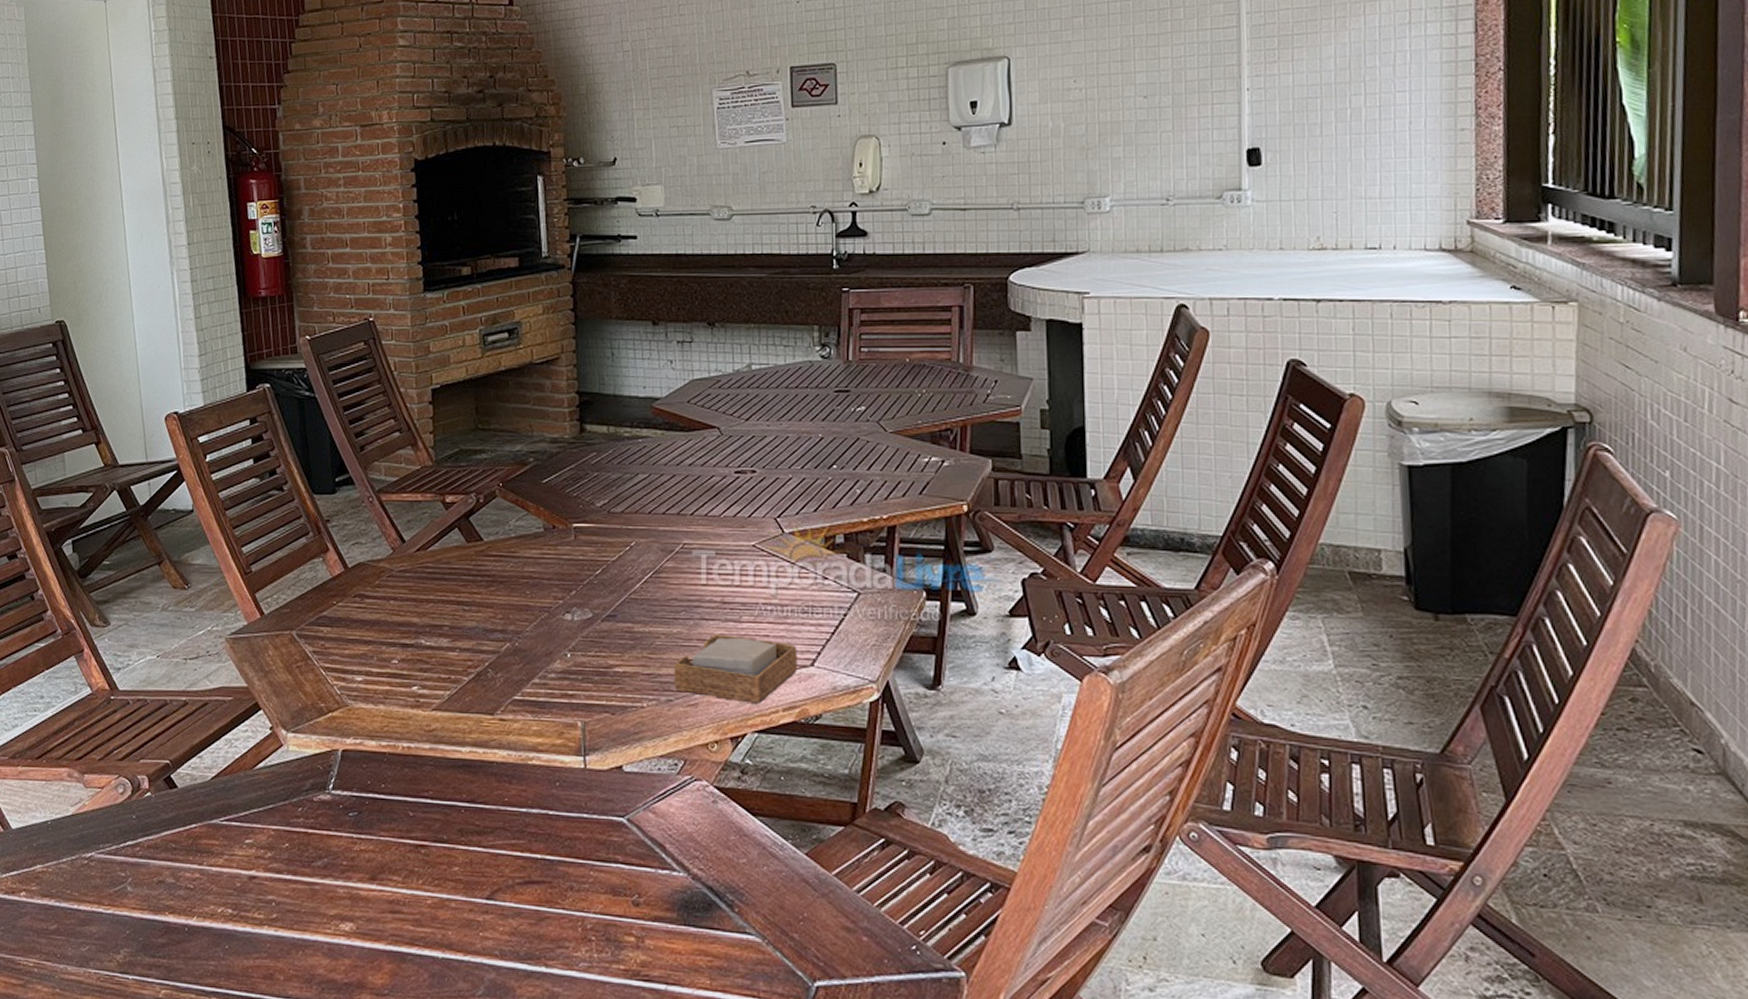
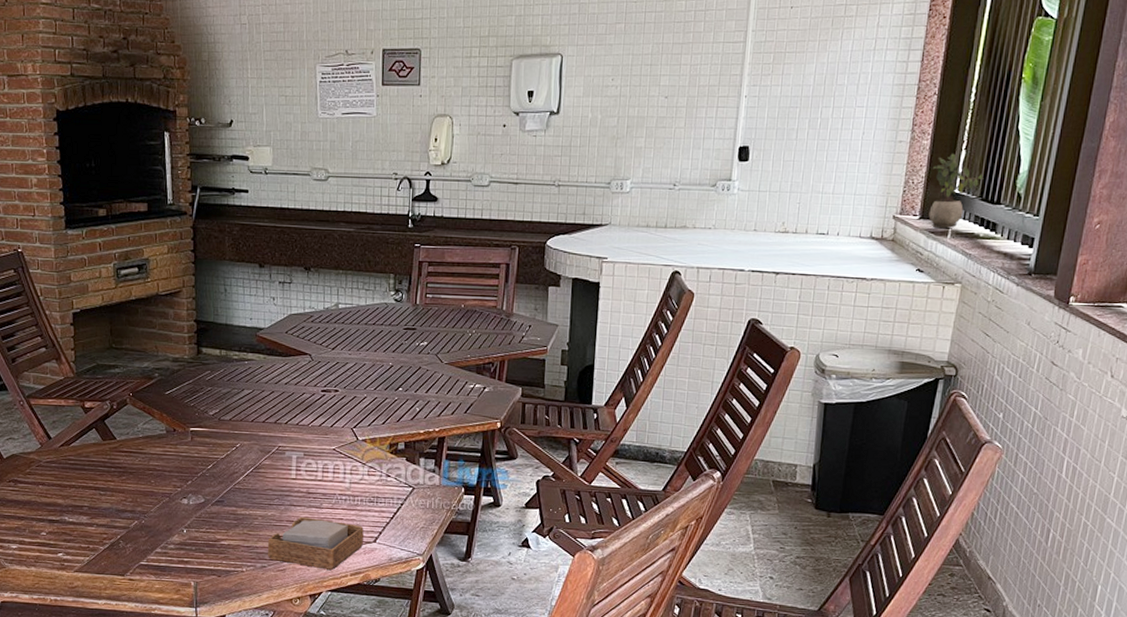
potted plant: none [1513,139,1585,234] -> present [929,153,983,229]

